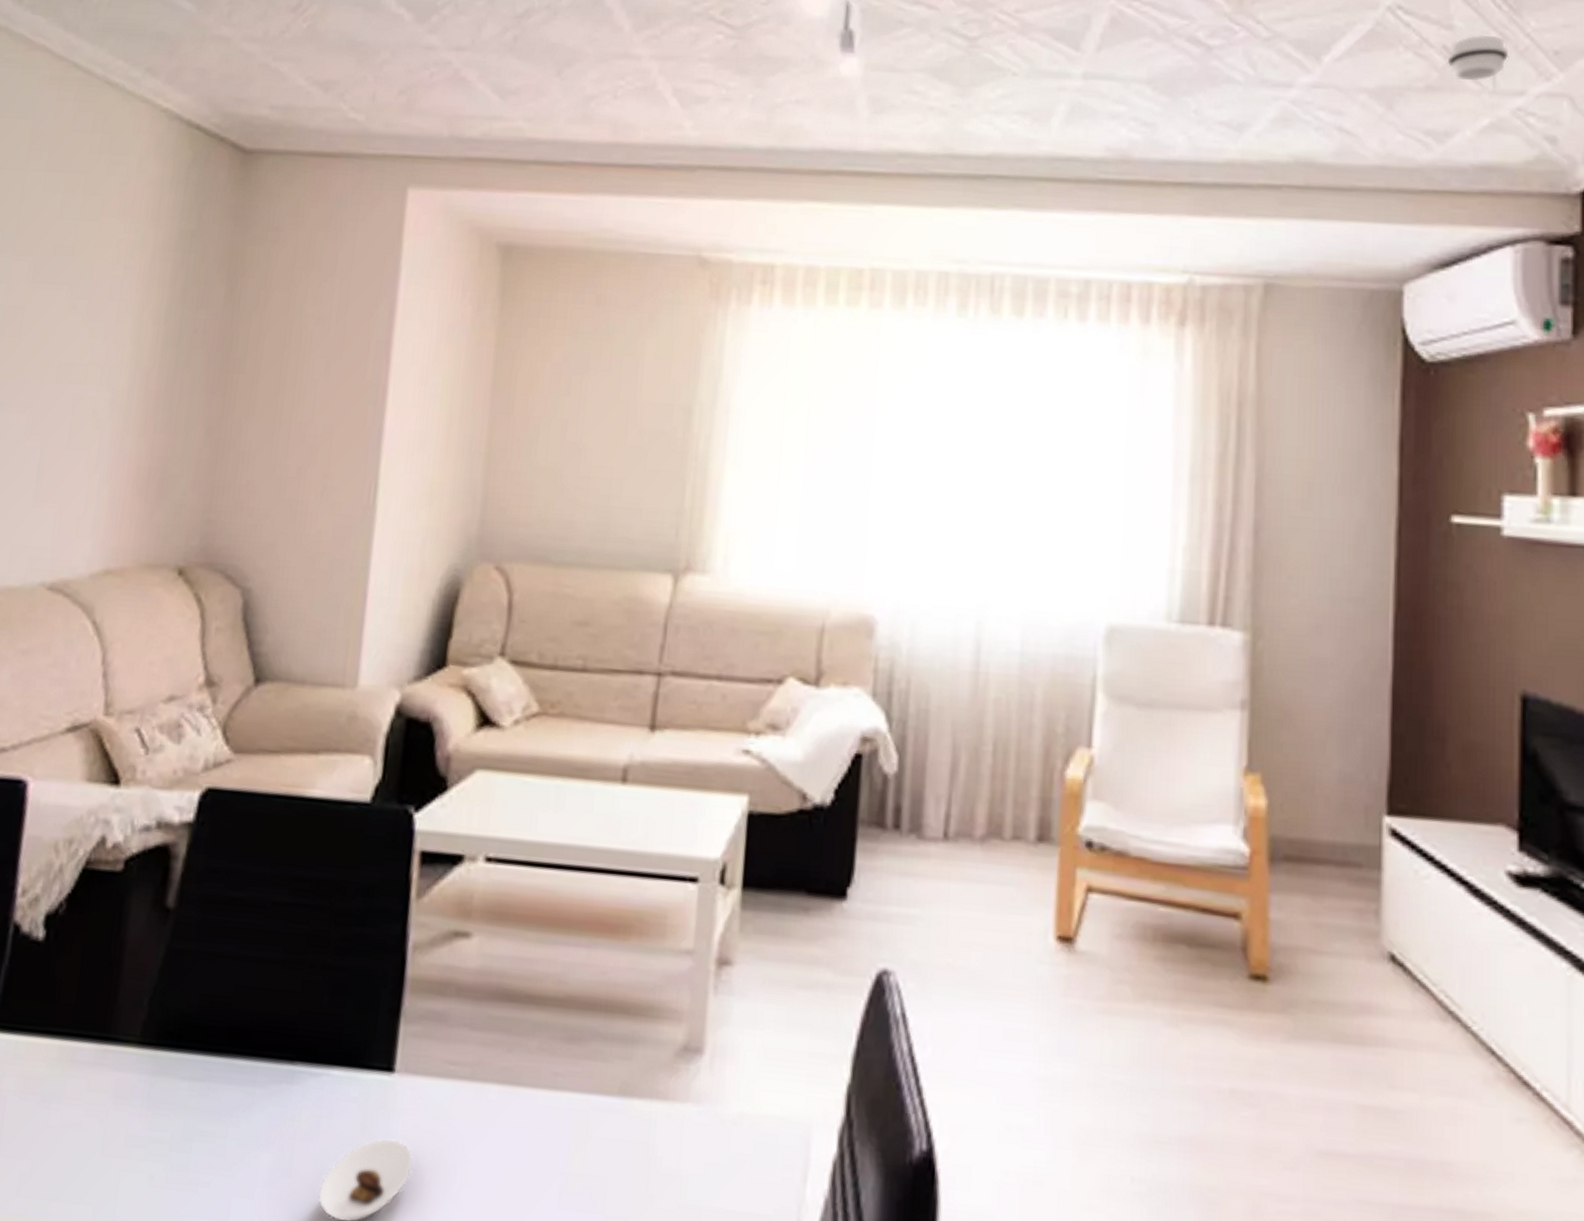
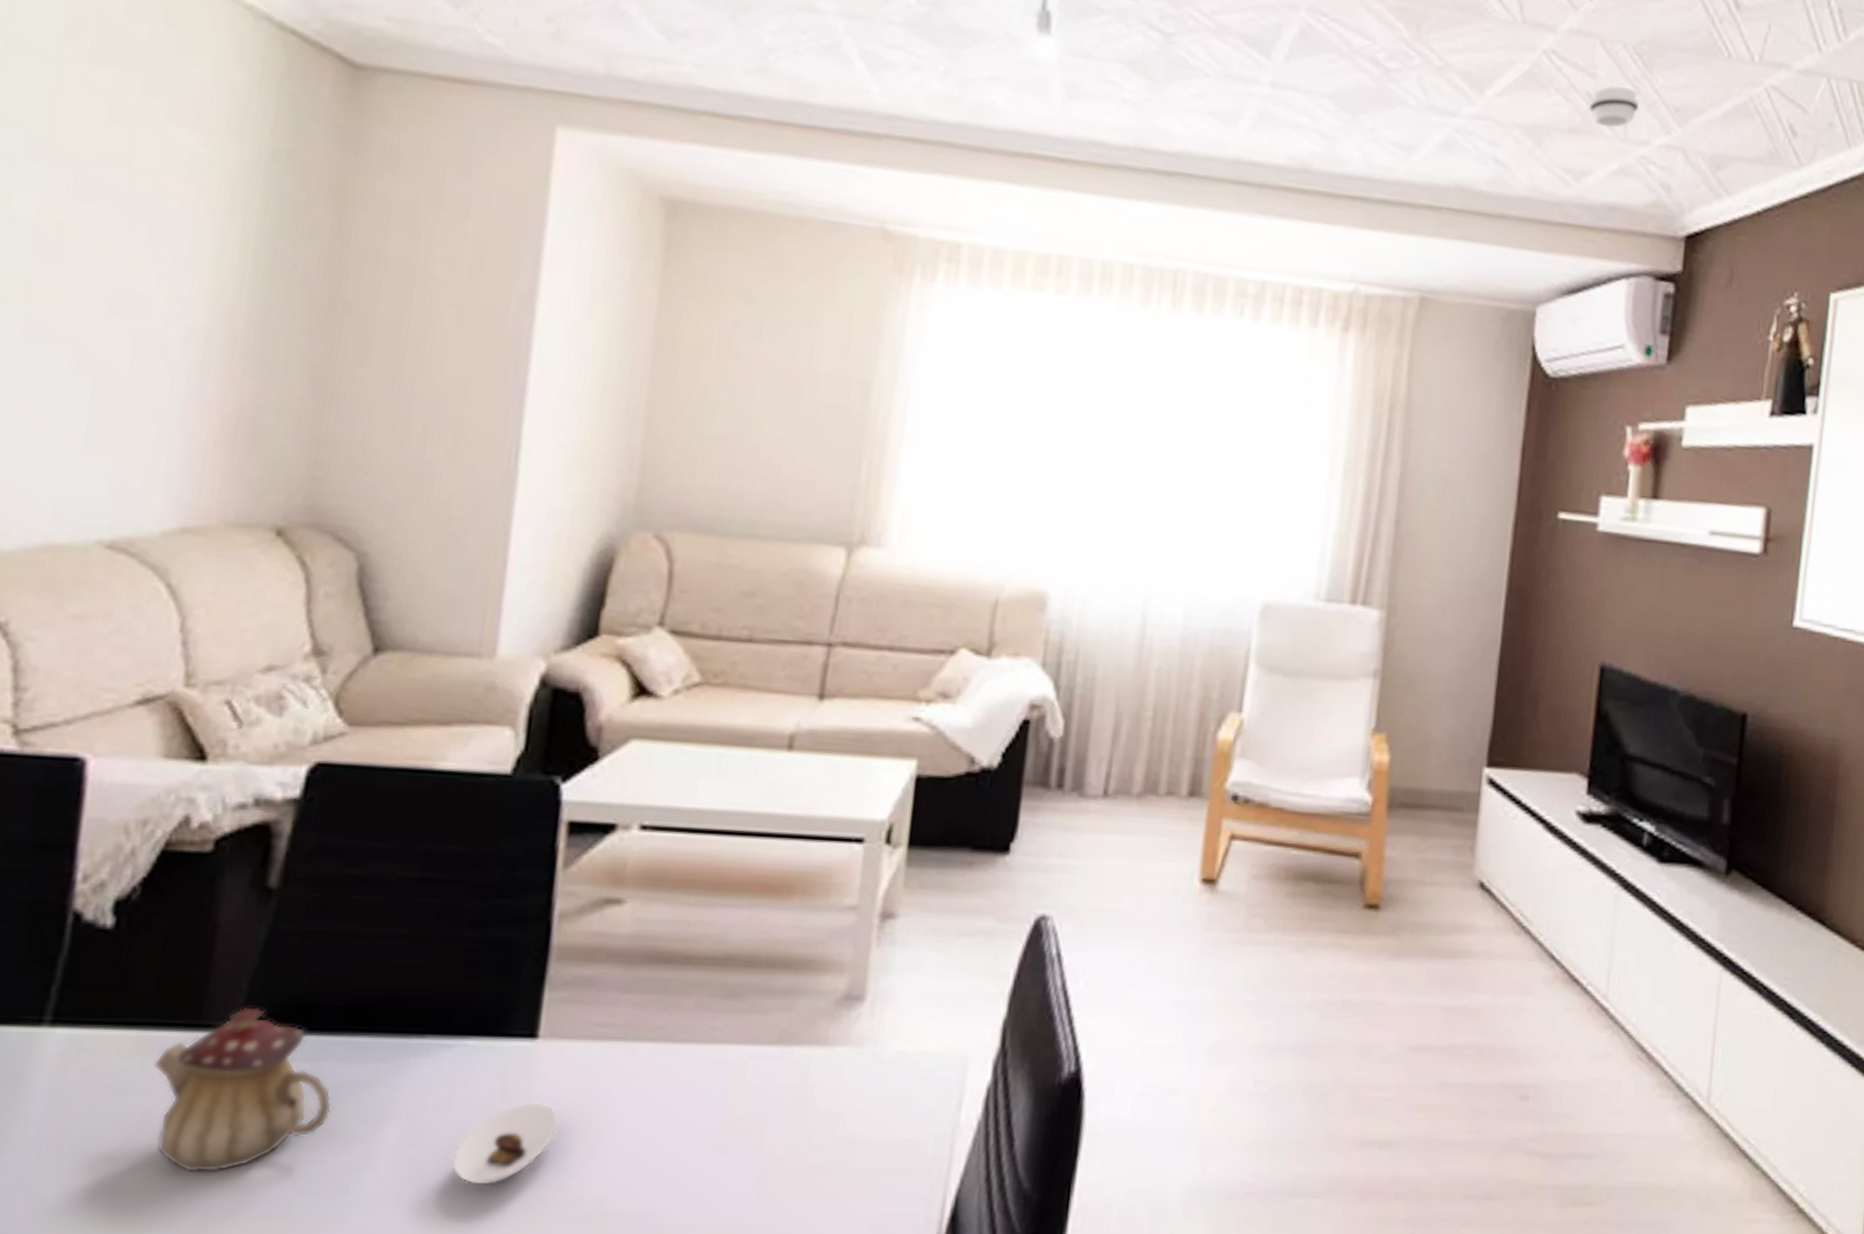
teapot: none [72,1023,216,1186] -> present [153,1007,332,1173]

